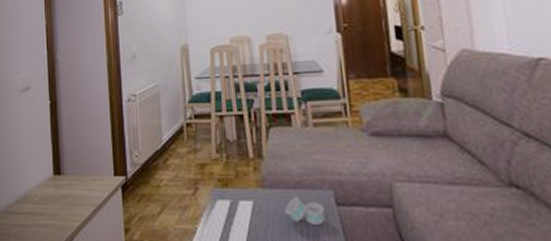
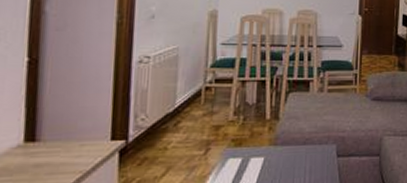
napkin ring: present [284,198,326,225] -> none [292,152,327,174]

